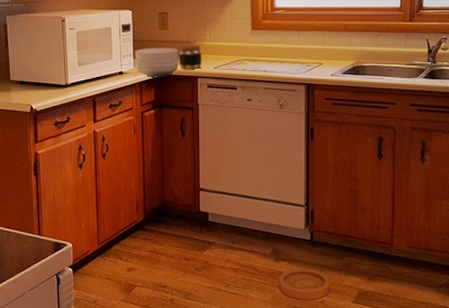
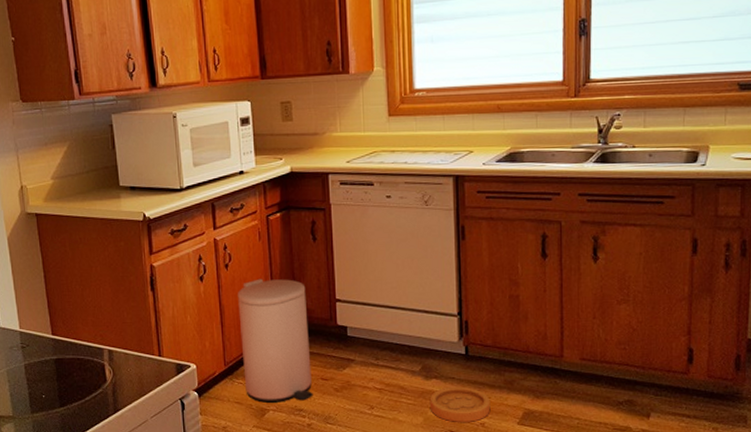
pedal bin: none [112,168,176,279] -> present [237,278,313,403]
bowl: present [134,48,179,78] -> none [255,141,306,176]
jar: present [179,44,202,70] -> none [306,136,333,166]

